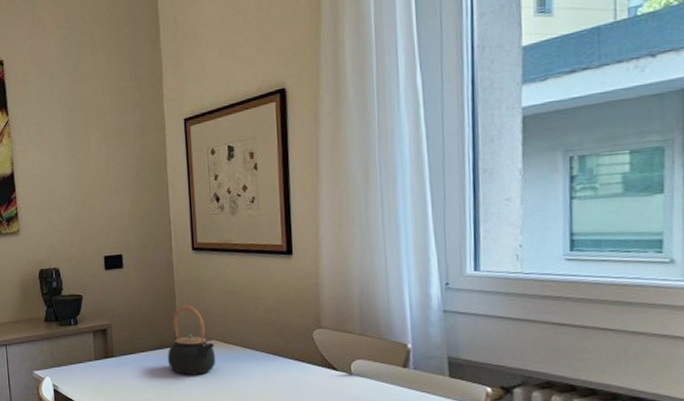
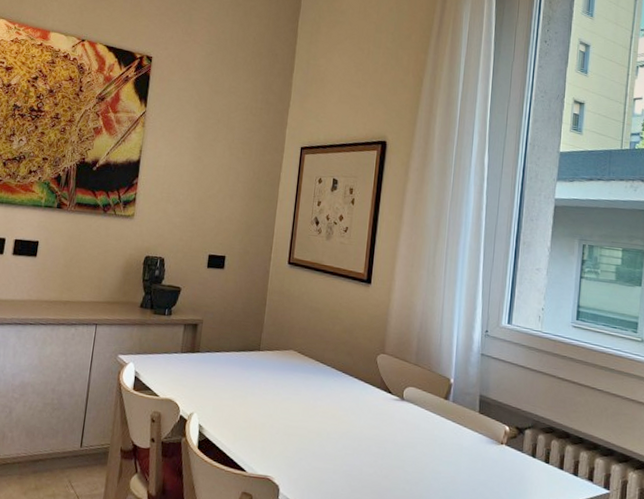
teapot: present [168,305,216,375] -> none [248,313,292,382]

